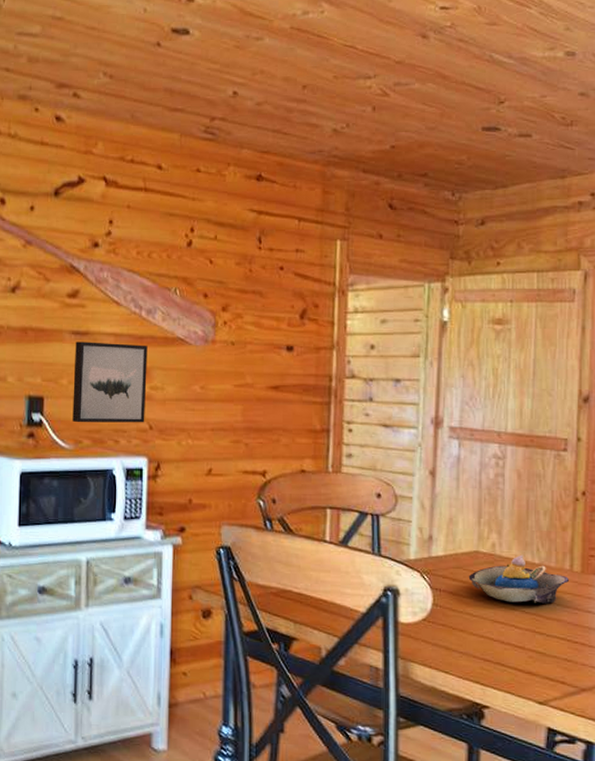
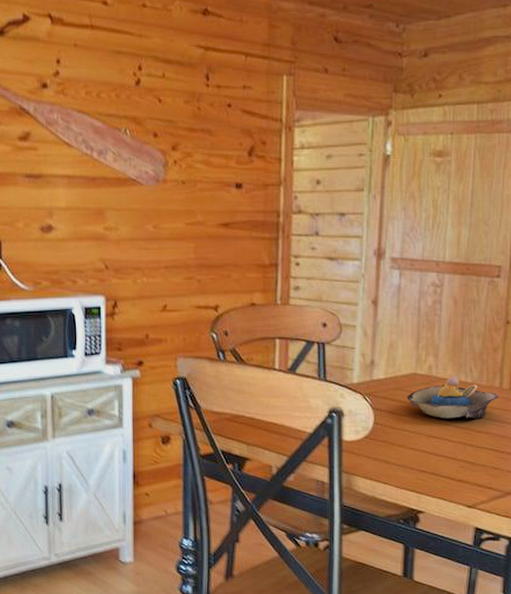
wall art: present [72,341,148,423] -> none [29,184,101,265]

